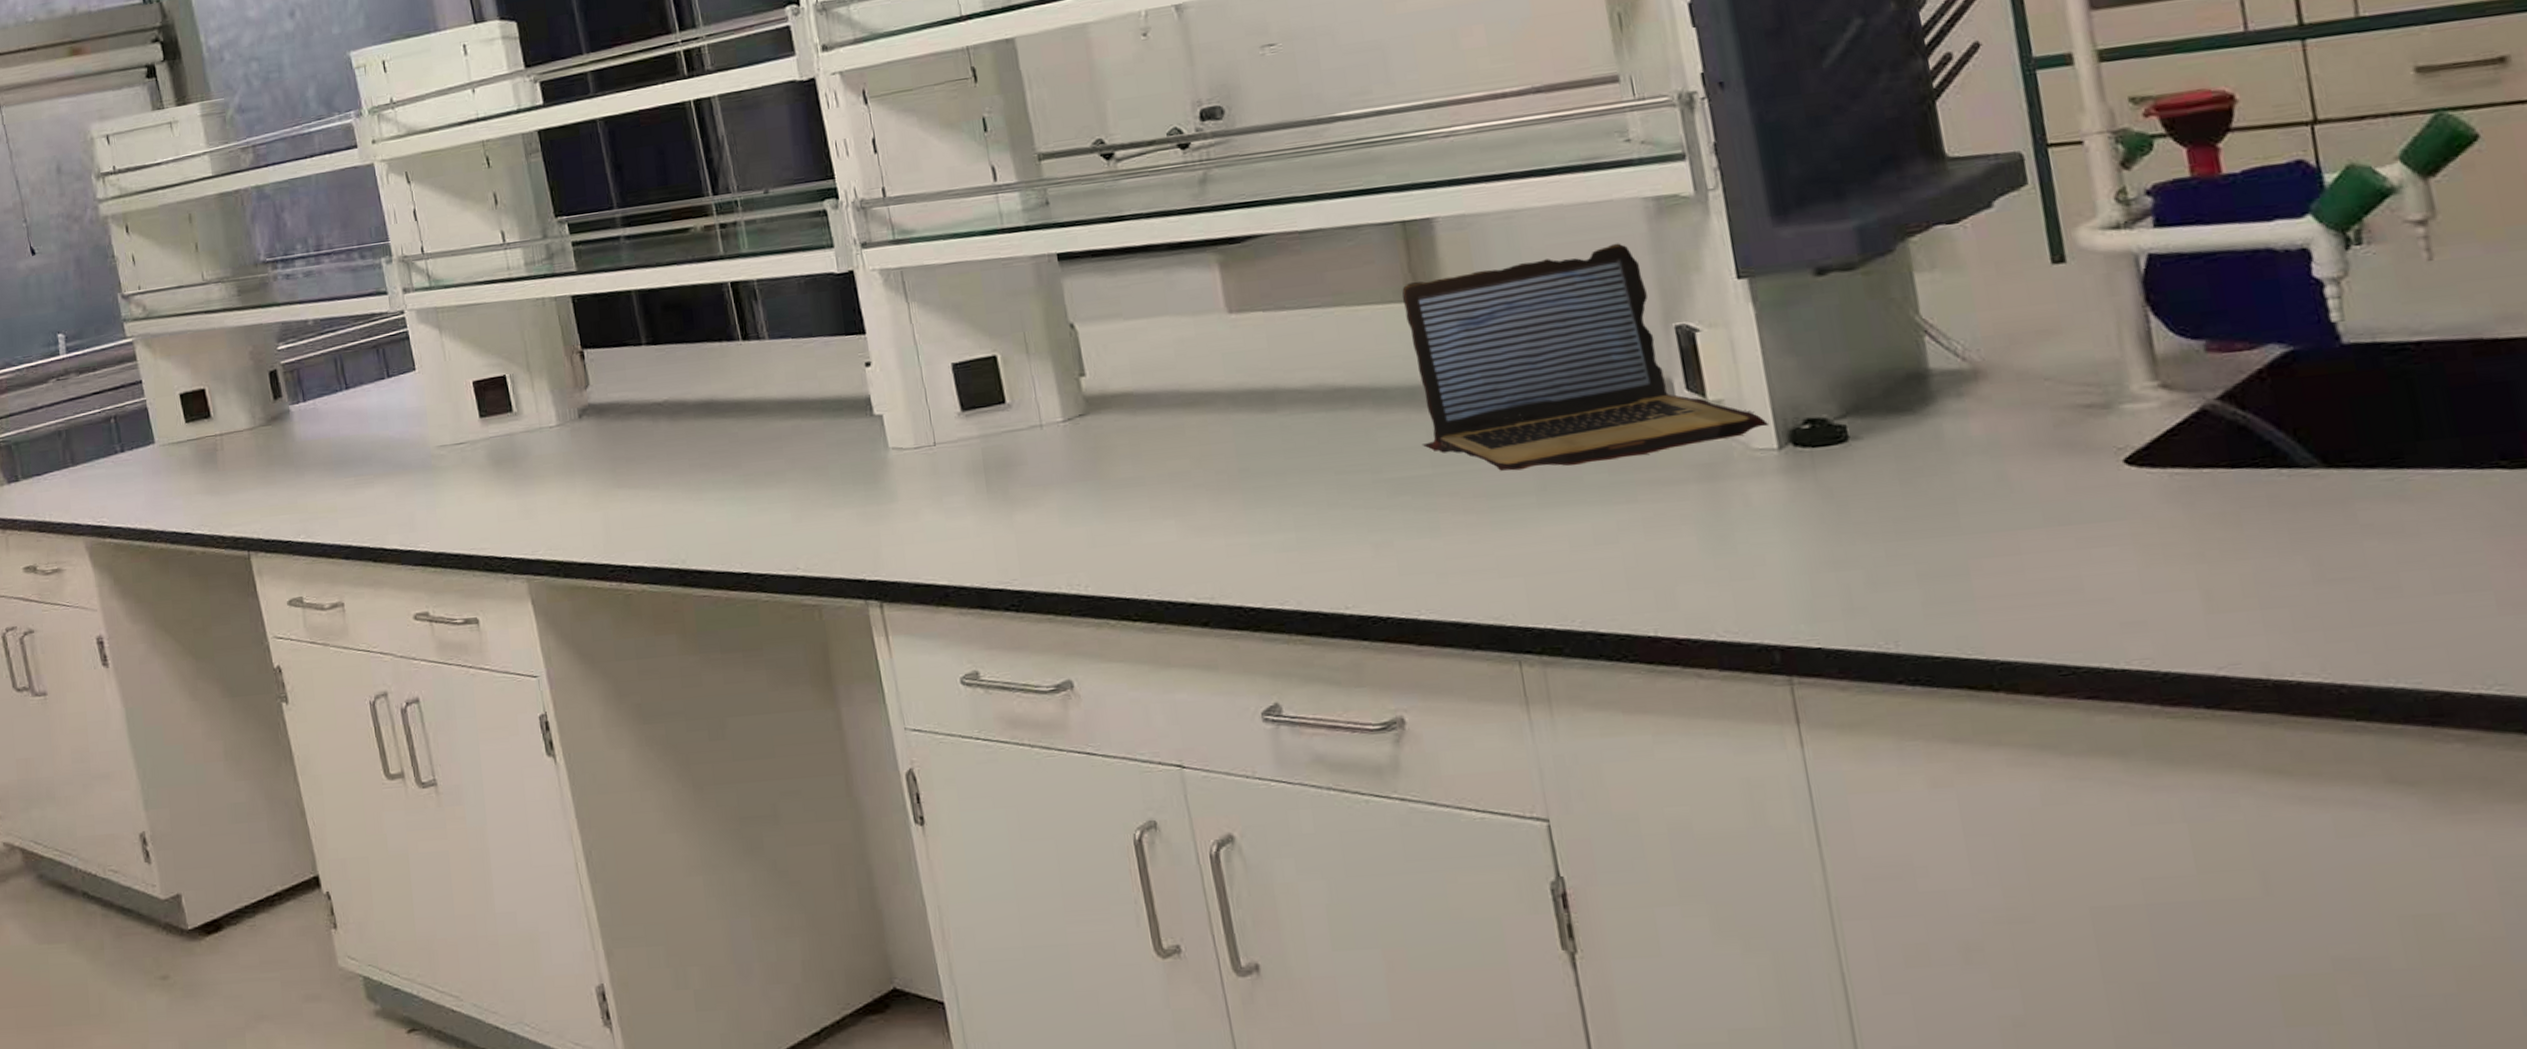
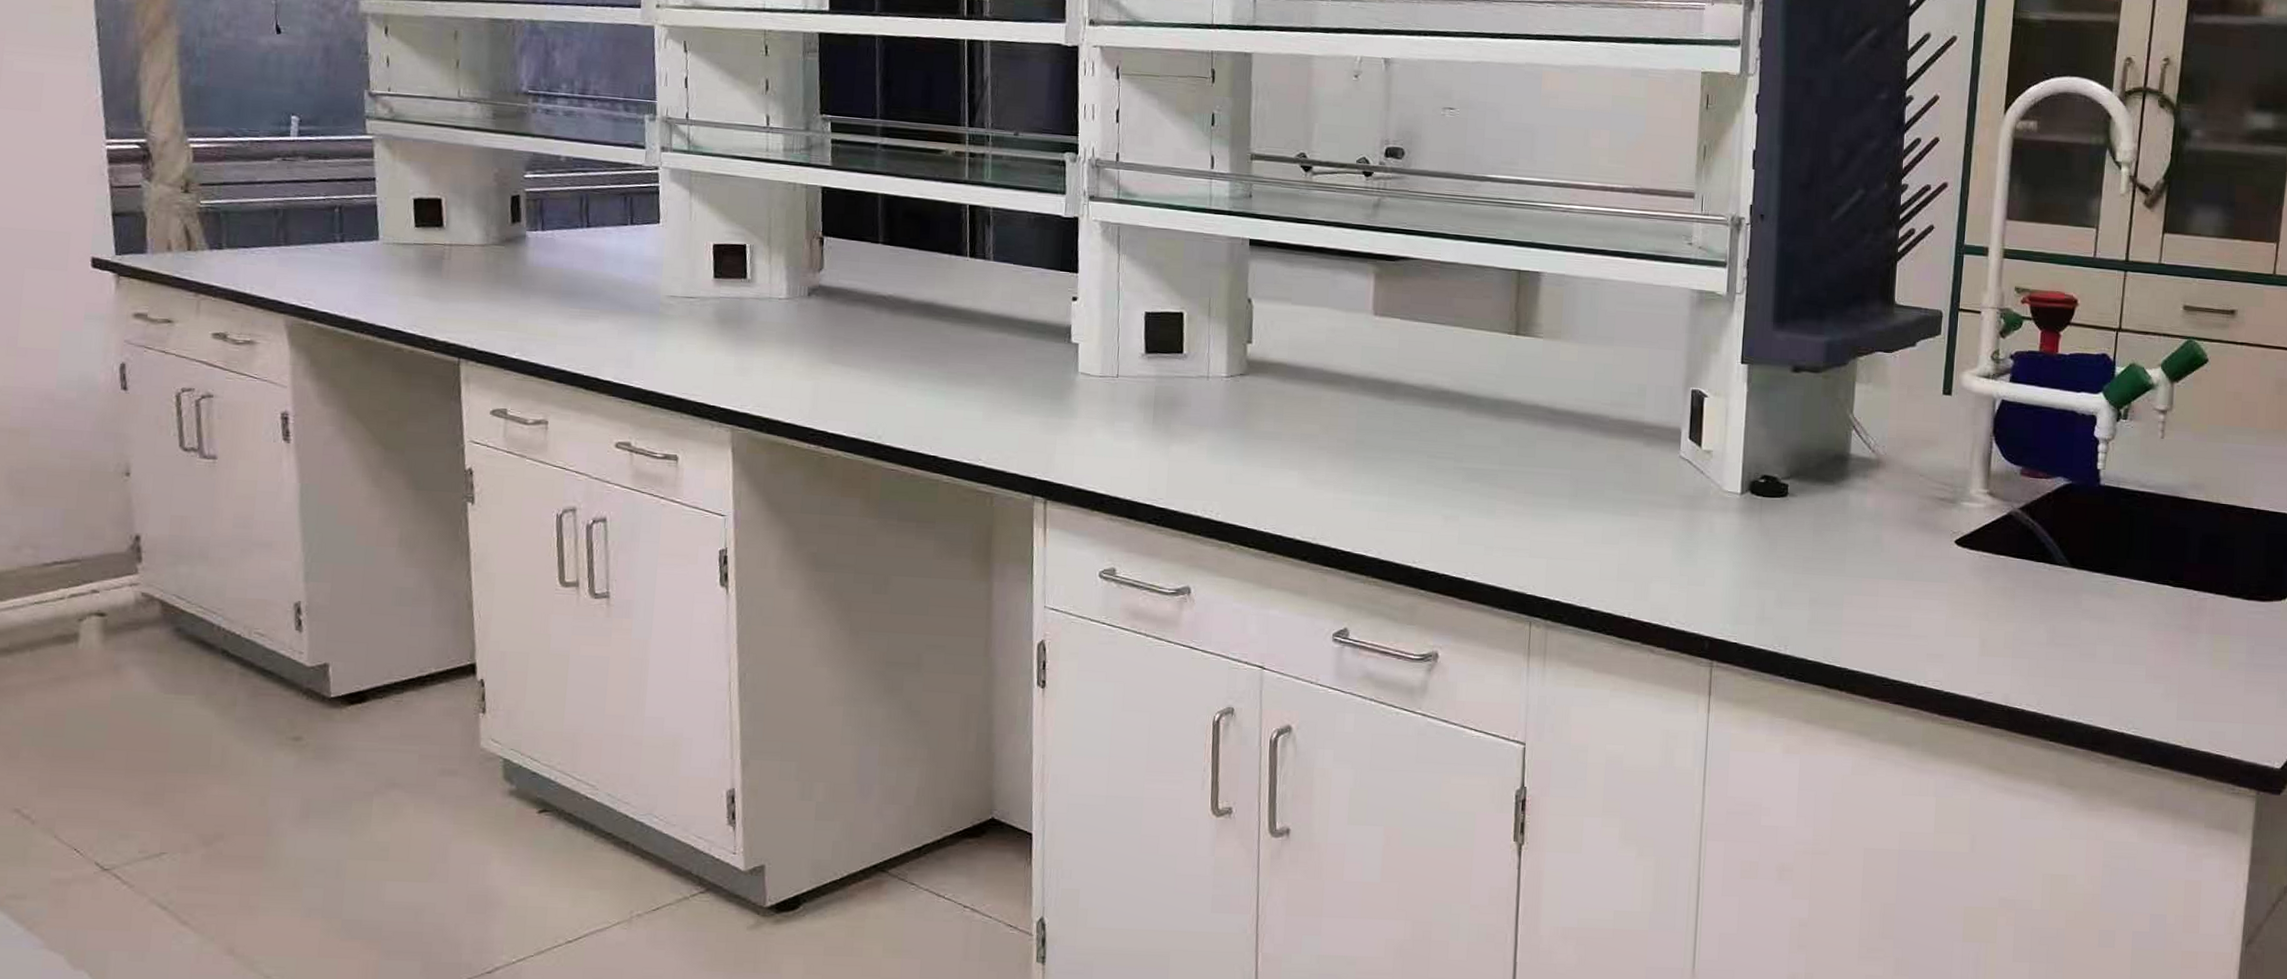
laptop: present [1401,243,1769,471] -> none [1496,319,1738,482]

